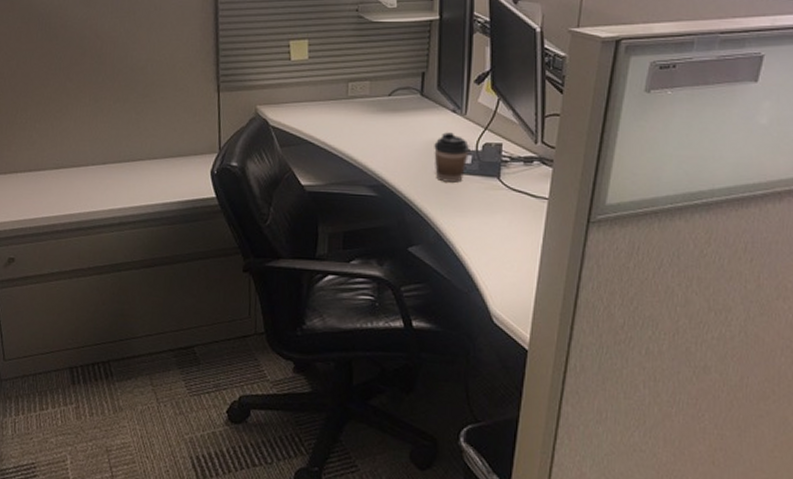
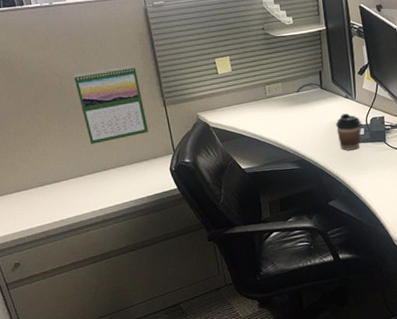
calendar: none [117,37,194,127] -> present [73,65,149,144]

